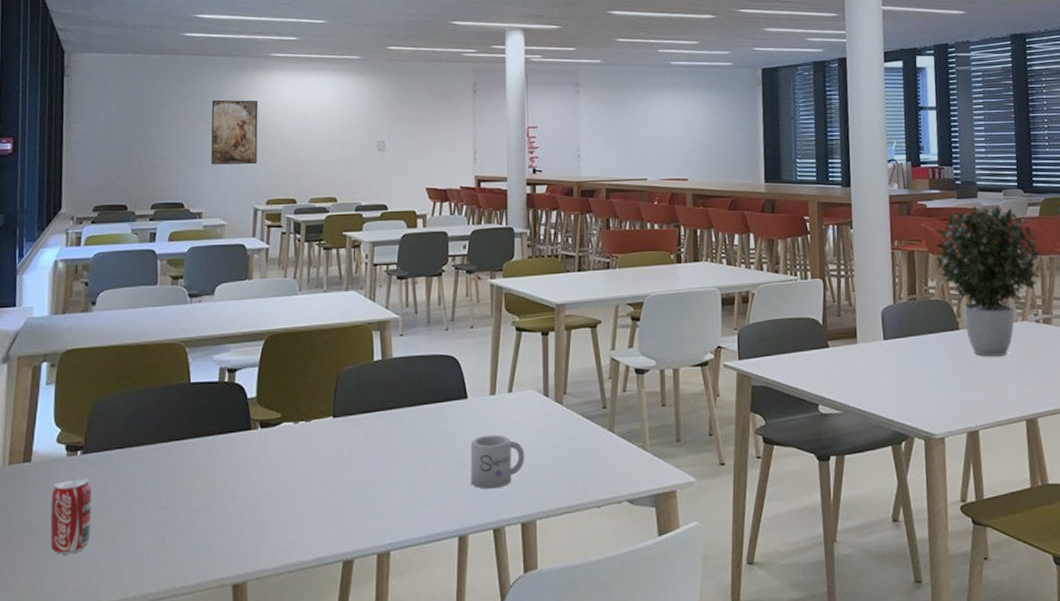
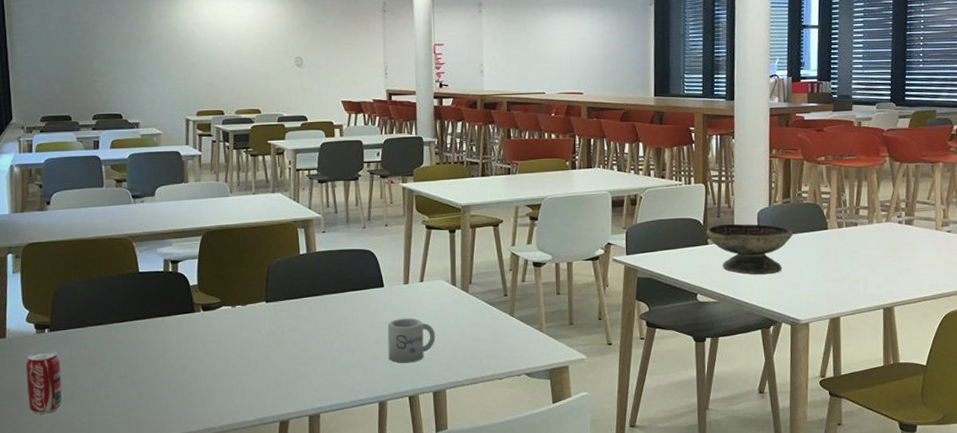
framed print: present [211,99,258,165] -> none [141,19,186,79]
decorative bowl: none [826,323,921,382] -> present [706,223,793,275]
potted plant: present [936,205,1043,357] -> none [810,117,909,253]

